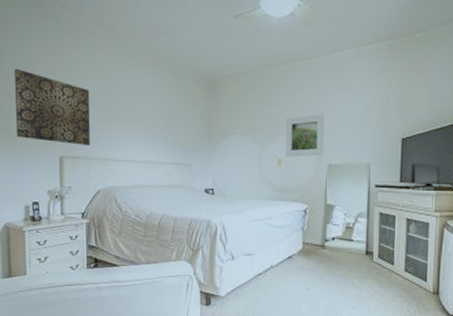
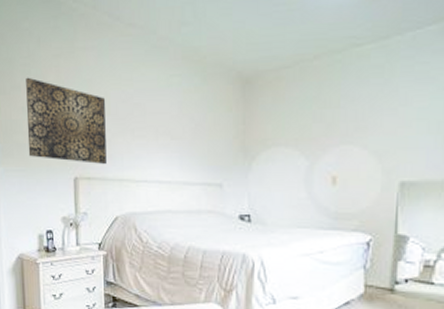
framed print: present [286,114,325,157] -> none [342,114,396,173]

